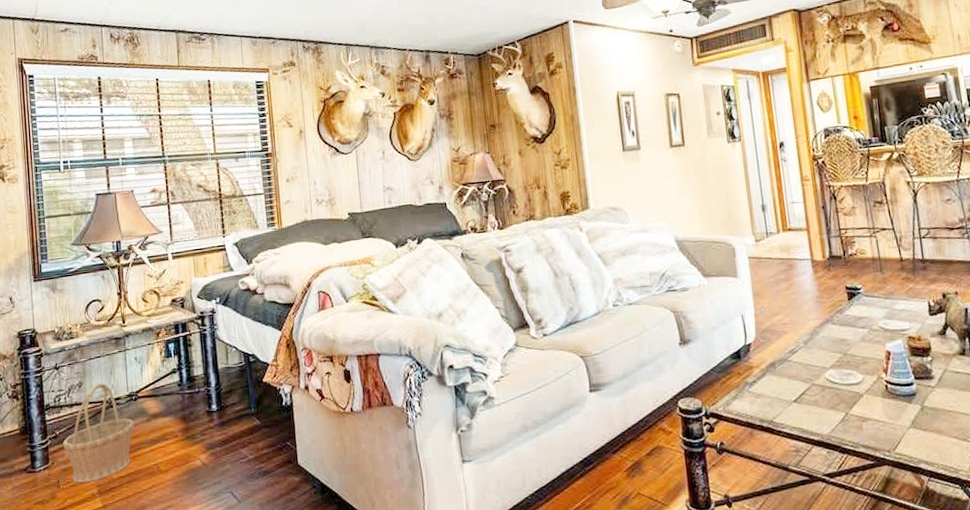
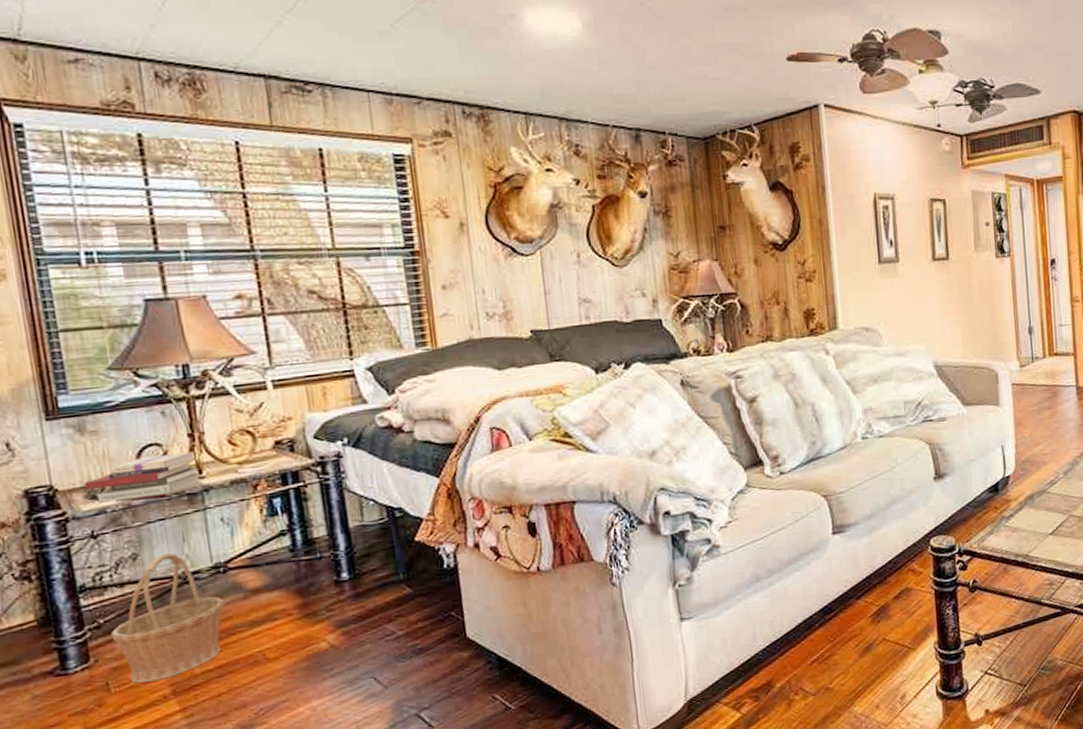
books: none [53,306,124,343] -> present [83,451,202,503]

